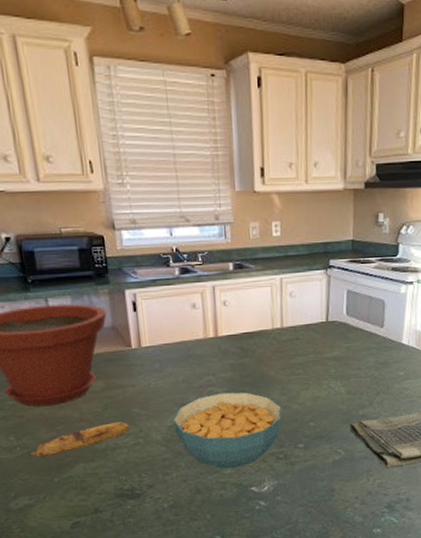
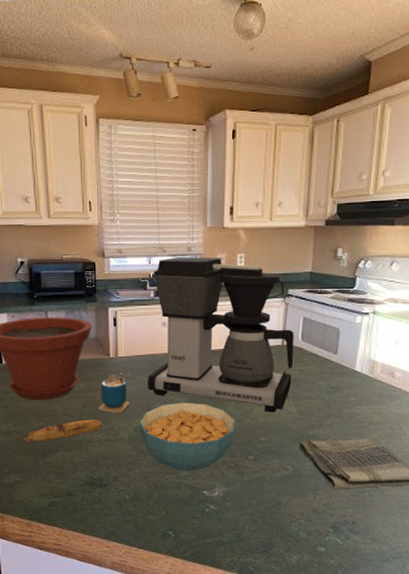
cup: none [123,356,161,413] -> present [99,365,130,413]
coffee maker: none [176,226,340,395] -> present [148,257,294,412]

